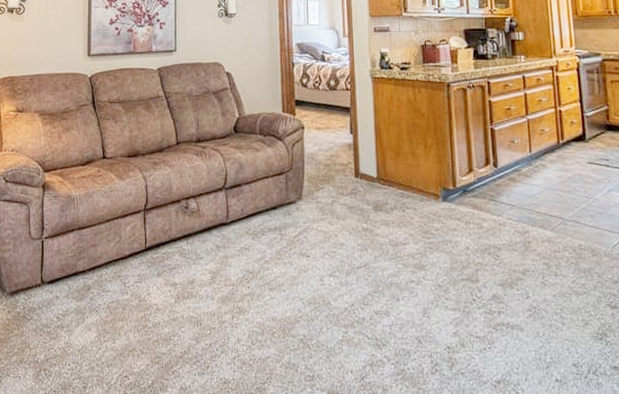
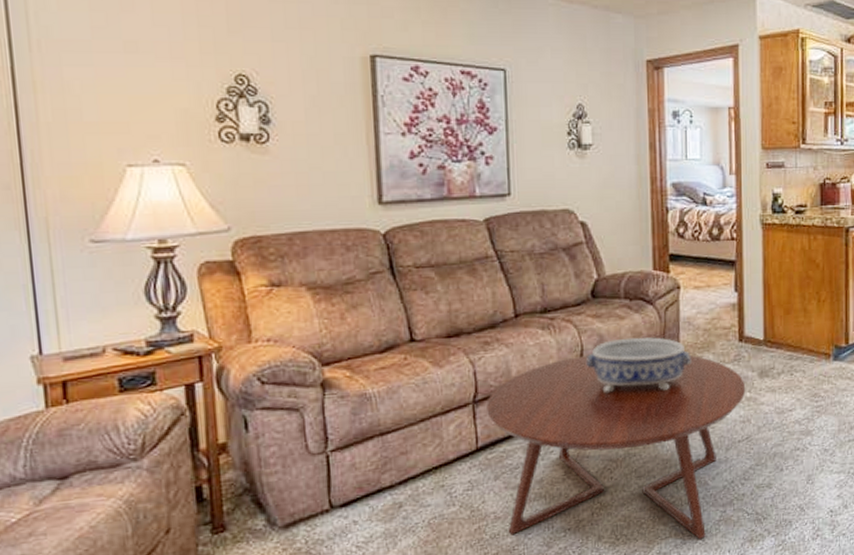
coffee table: none [154,180,363,356] -> present [487,355,746,539]
decorative bowl: none [230,167,315,214] -> present [587,337,692,394]

